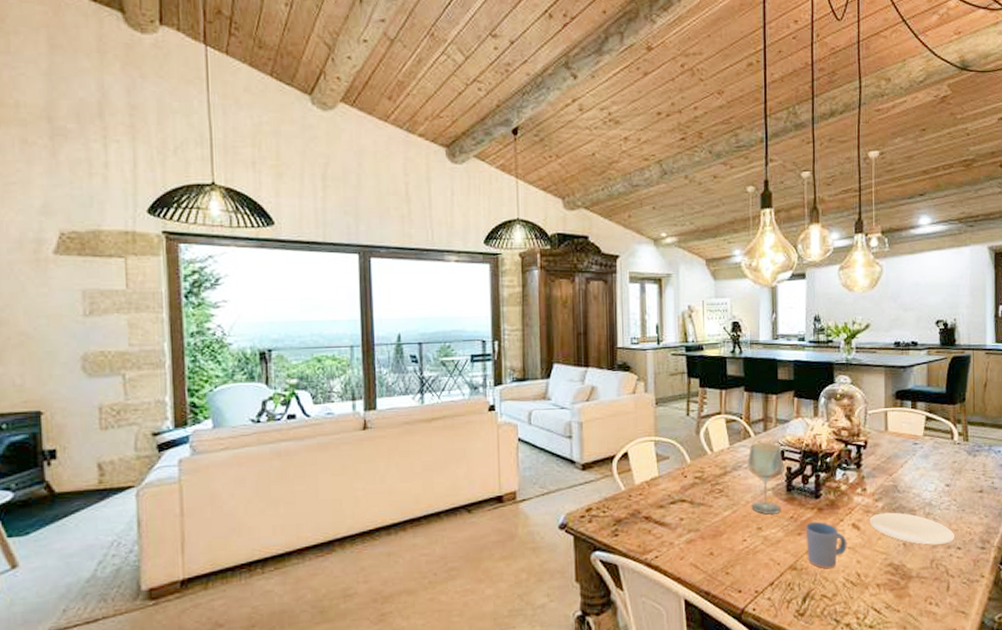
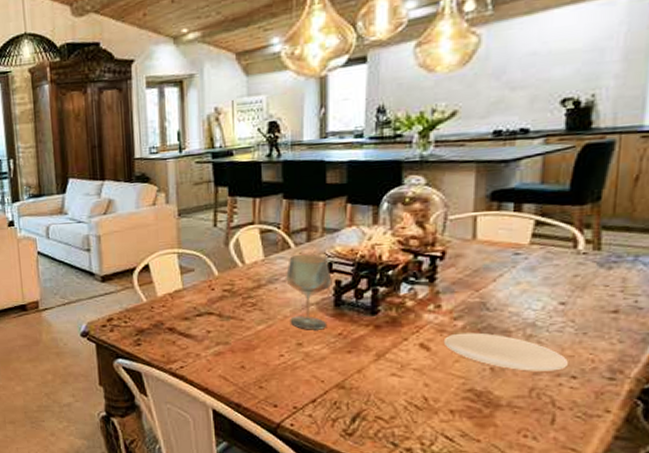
mug: present [805,521,847,569] -> none [357,339,412,390]

